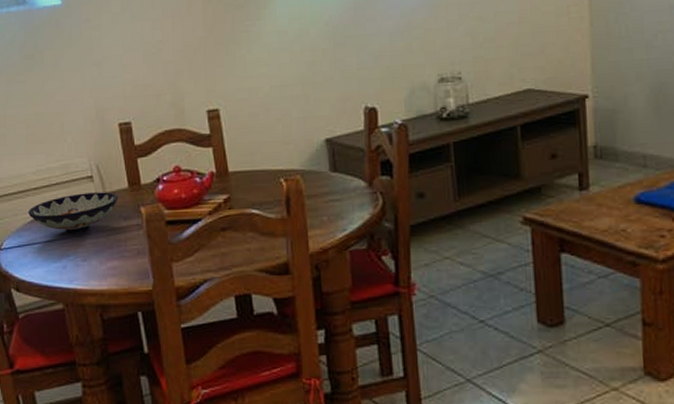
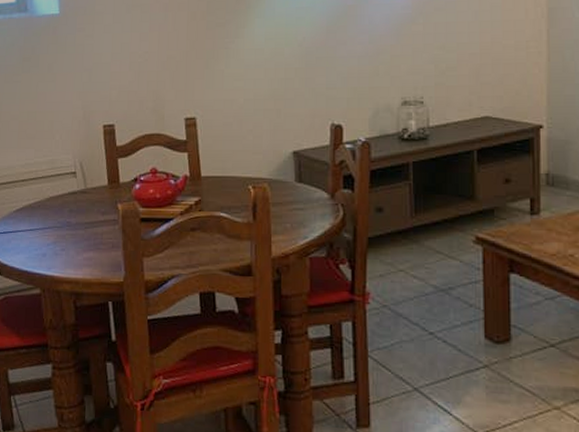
bowl: present [28,192,118,234] -> none [15,187,98,224]

